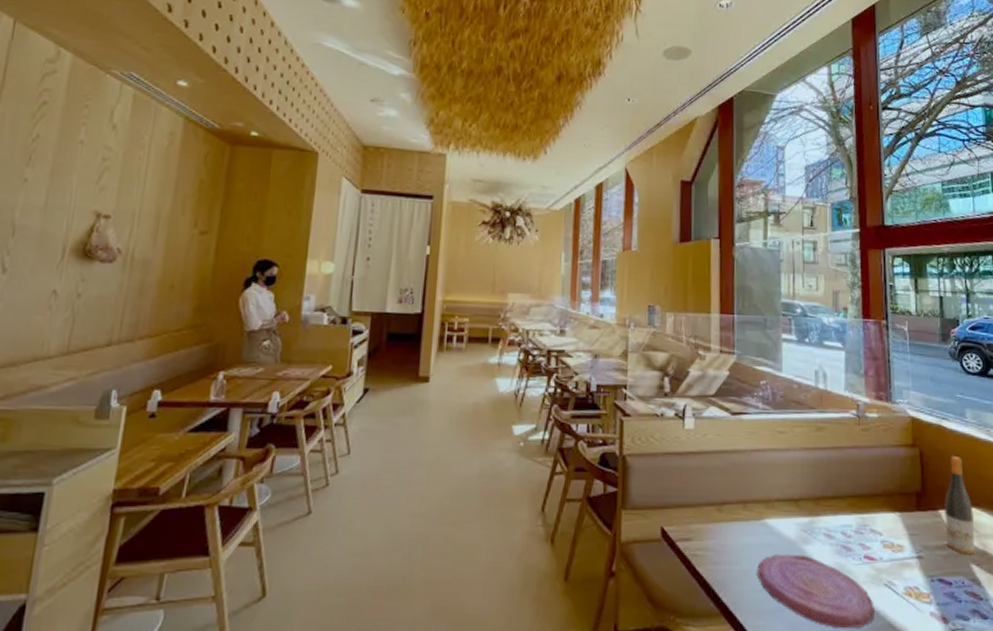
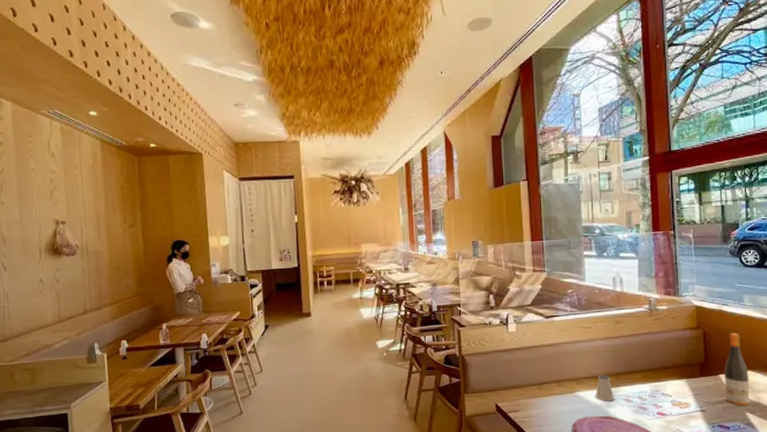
saltshaker: none [789,497,813,536] -> present [595,374,615,402]

